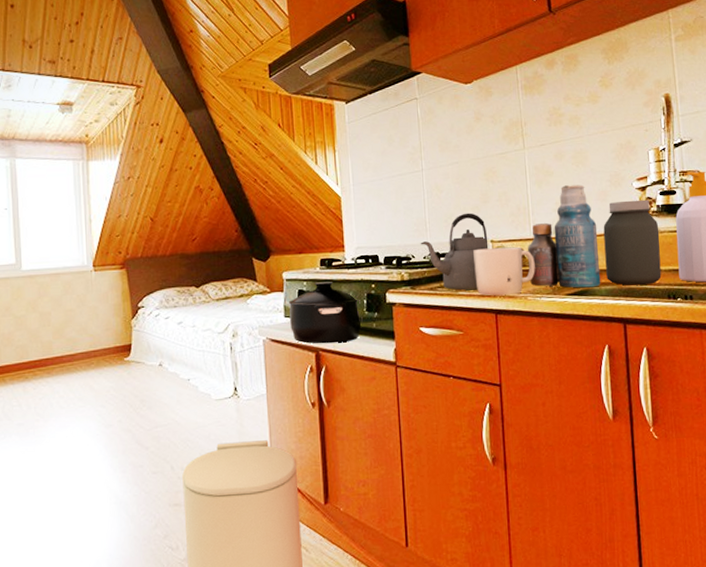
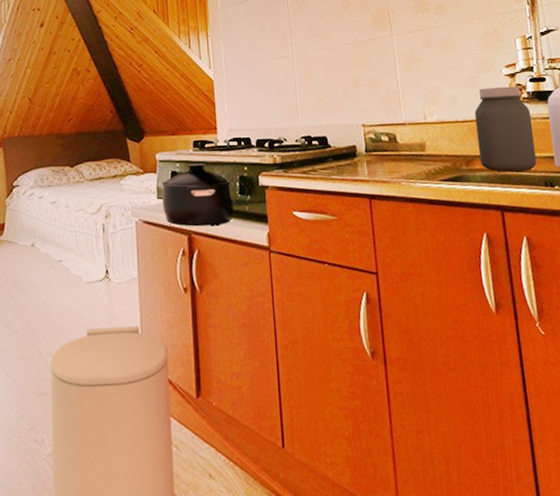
kettle: present [420,213,489,291] -> none [292,97,360,175]
mug: present [473,246,535,296] -> none [345,131,408,181]
bottle: present [527,185,601,288] -> none [399,71,476,174]

